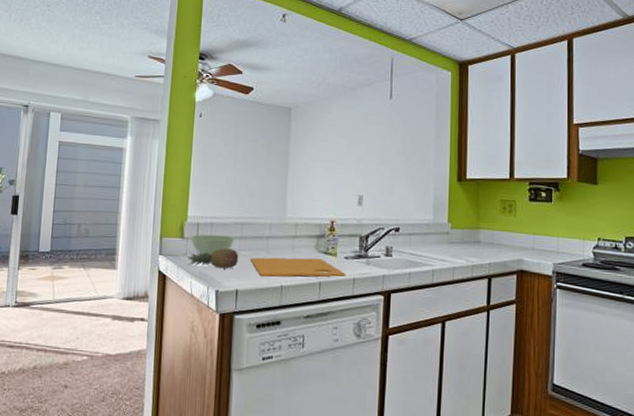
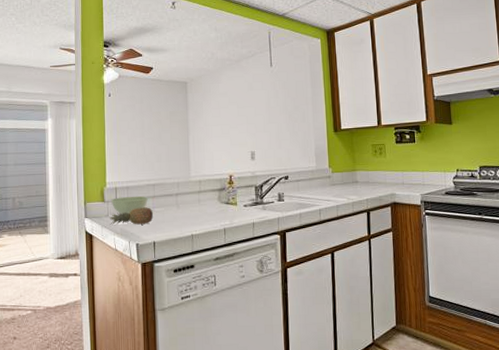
cutting board: present [250,257,346,277] -> none [163,208,246,228]

